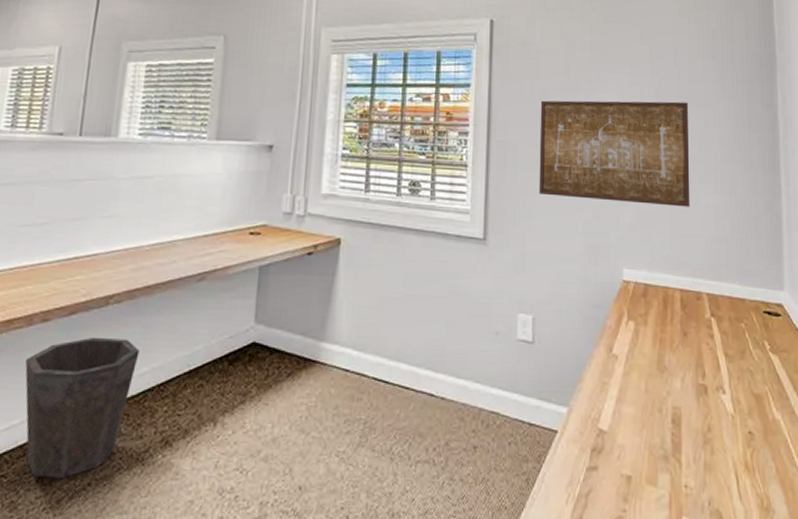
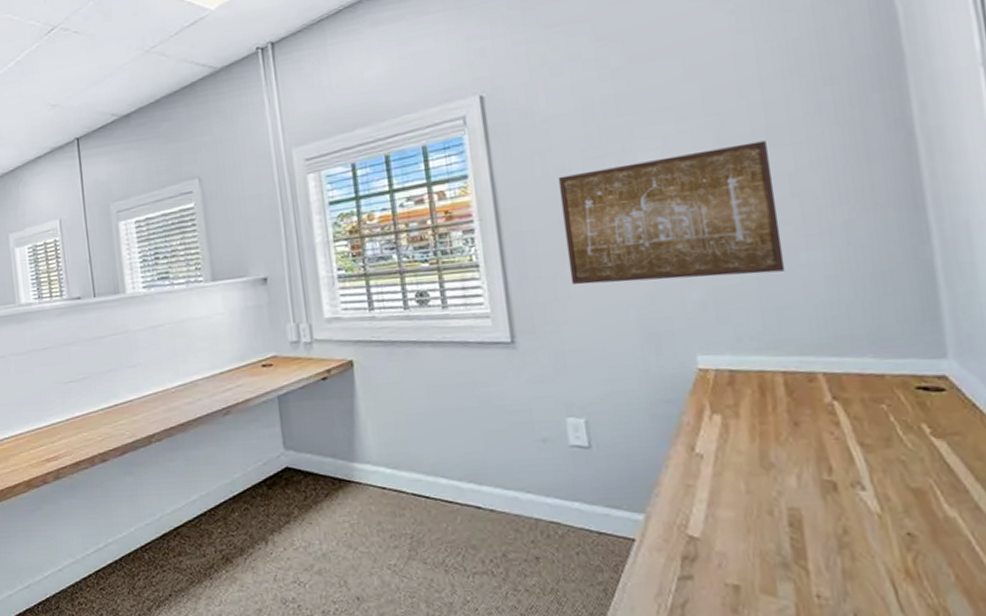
waste bin: present [25,337,140,478] -> none [96,471,187,590]

